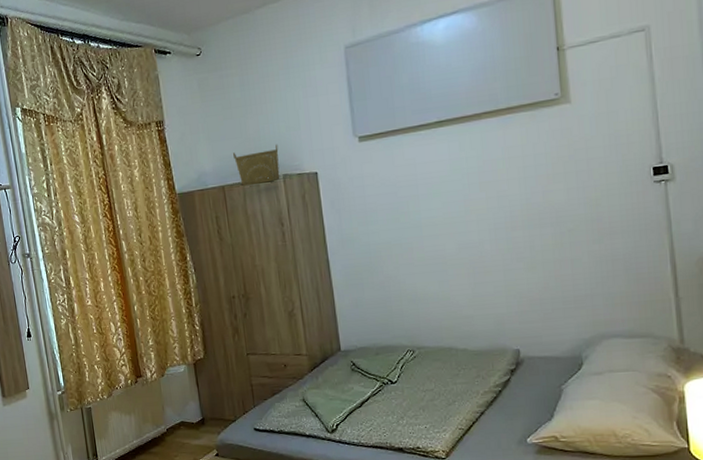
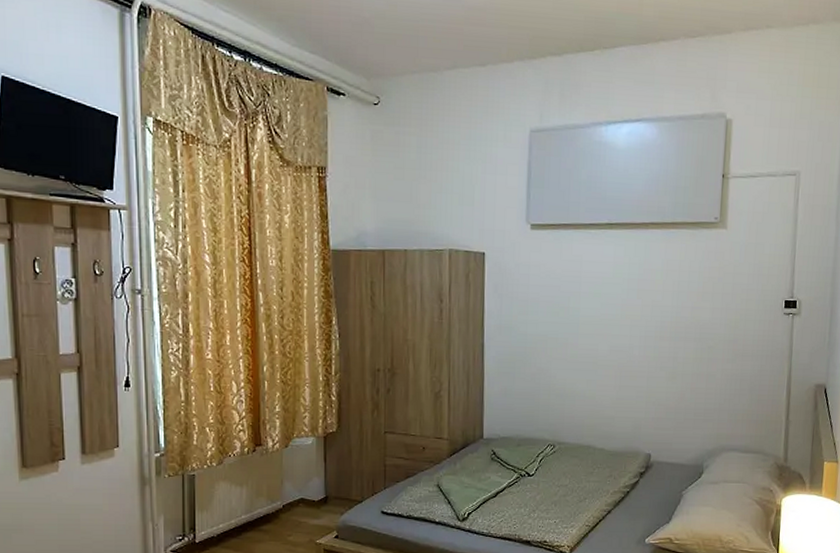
basket: present [233,144,280,187] -> none [399,216,448,256]

